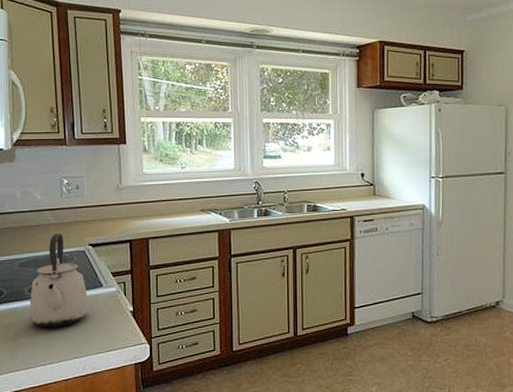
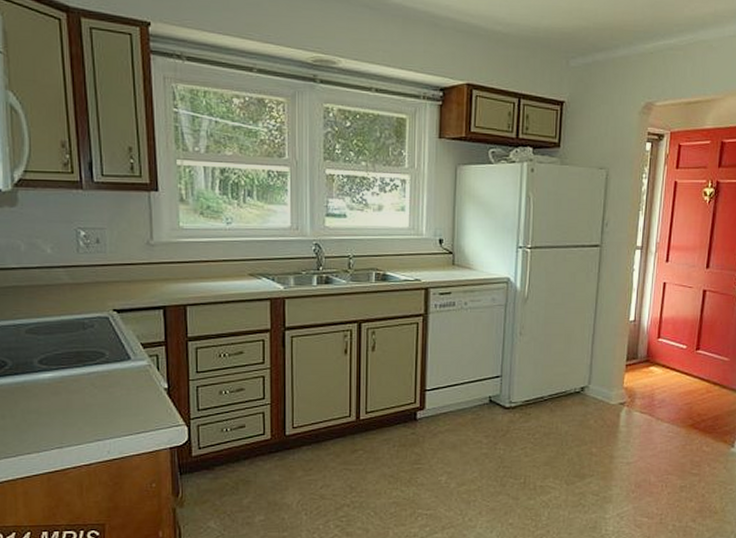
kettle: present [29,233,89,327] -> none [40,295,115,405]

